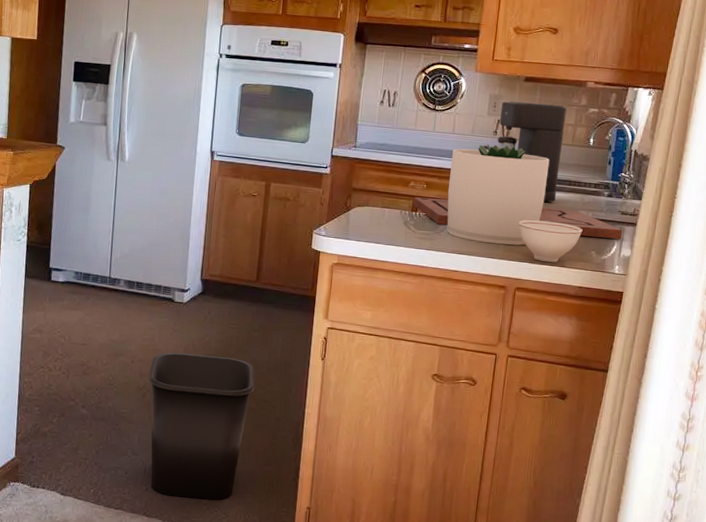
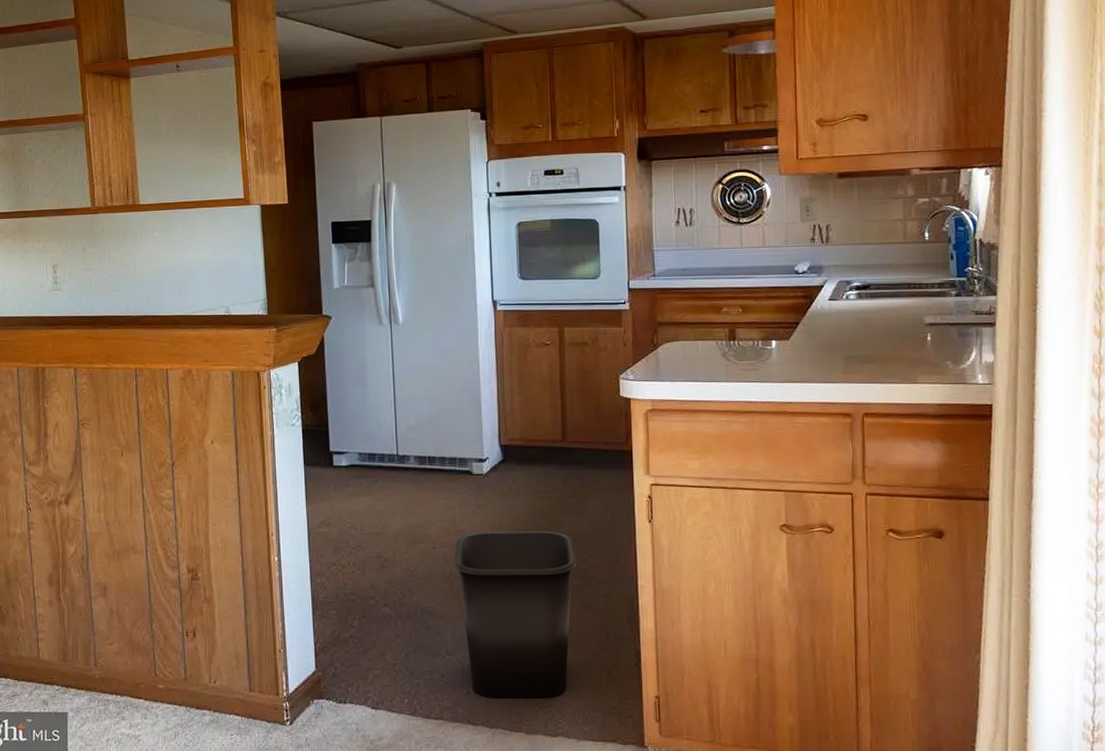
cutting board: present [413,197,623,239] -> none [729,316,981,351]
planter: present [447,144,550,246] -> none [766,252,882,367]
coffee maker: present [482,101,567,202] -> none [800,200,895,311]
bowl: present [518,219,583,263] -> none [855,332,933,380]

